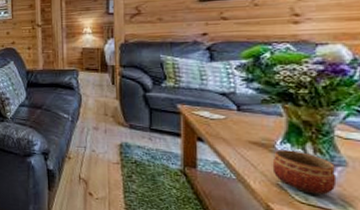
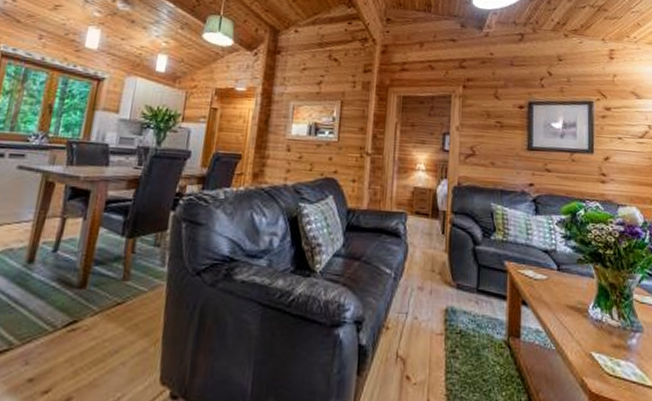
bowl: present [272,150,337,195] -> none [586,315,636,364]

